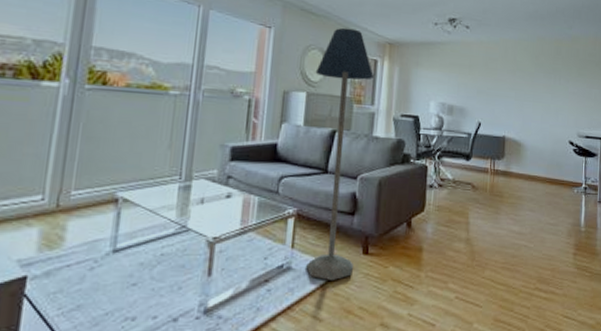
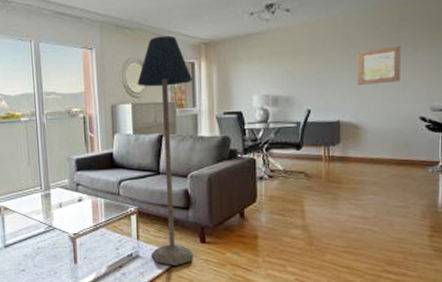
wall art: none [521,75,556,107] -> present [357,45,401,85]

